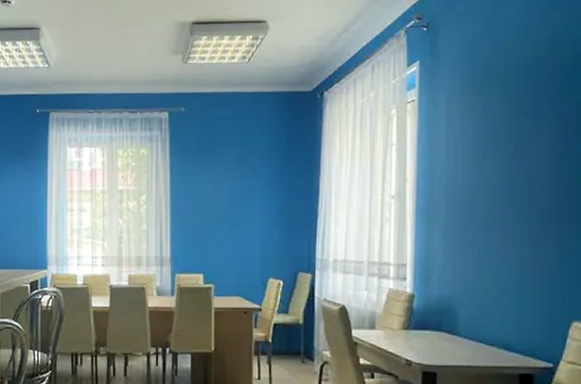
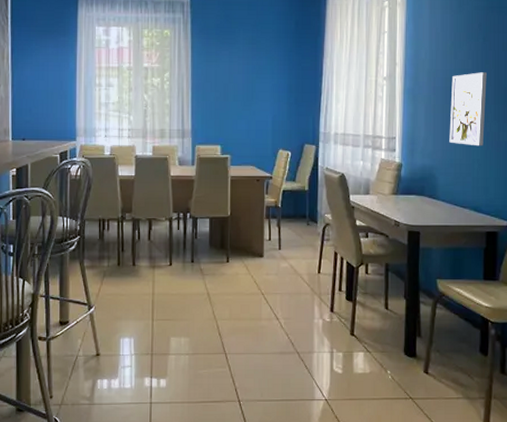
wall art: none [472,188,519,274] -> present [449,72,487,147]

